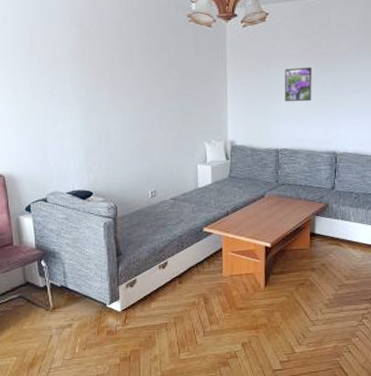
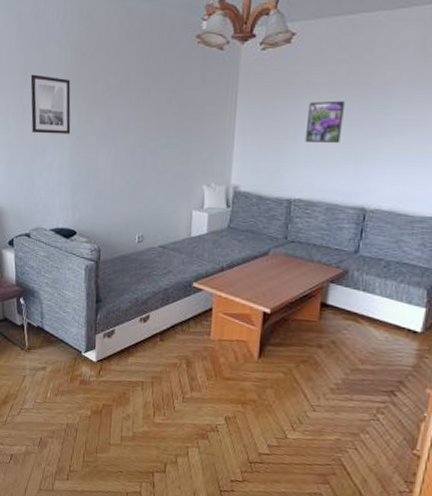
wall art: none [37,50,80,105] -> present [30,74,71,134]

